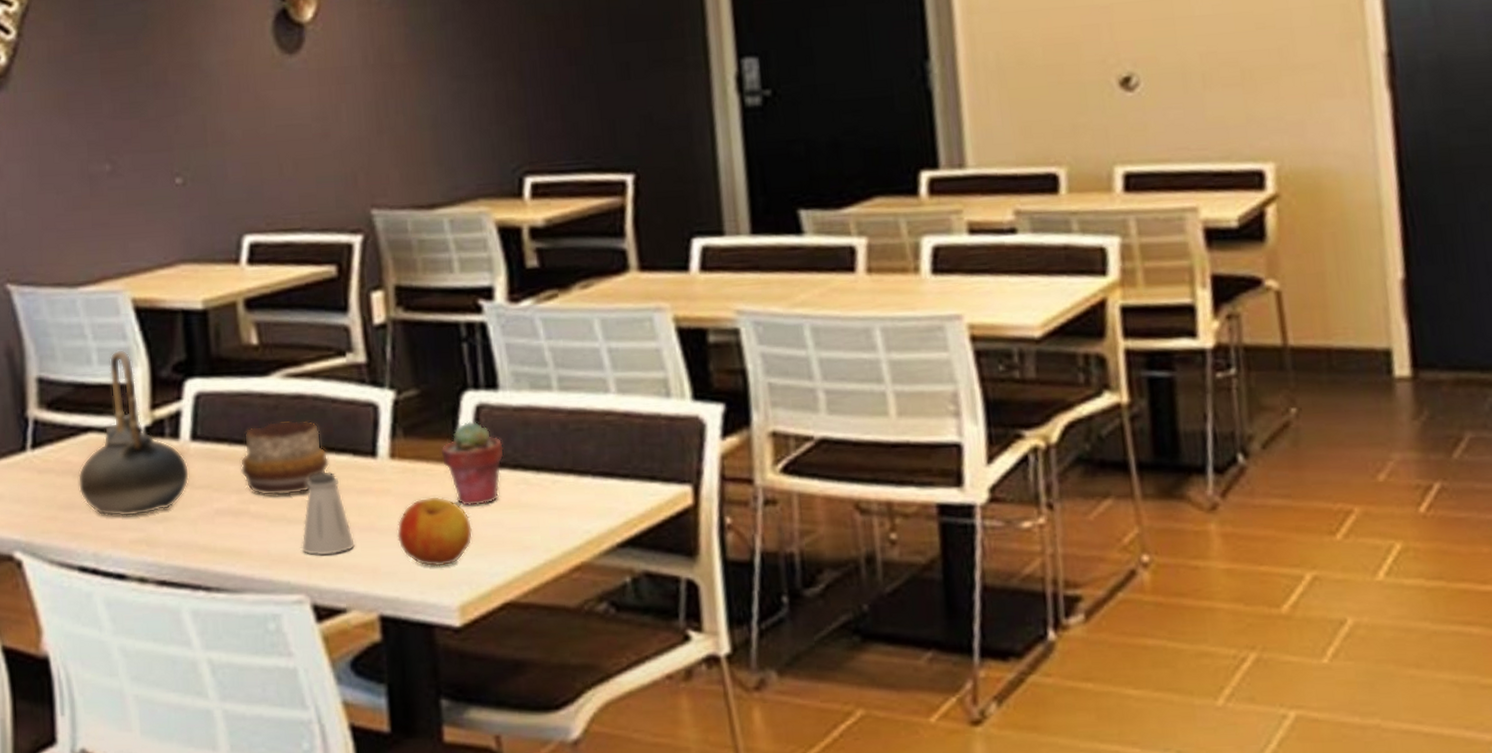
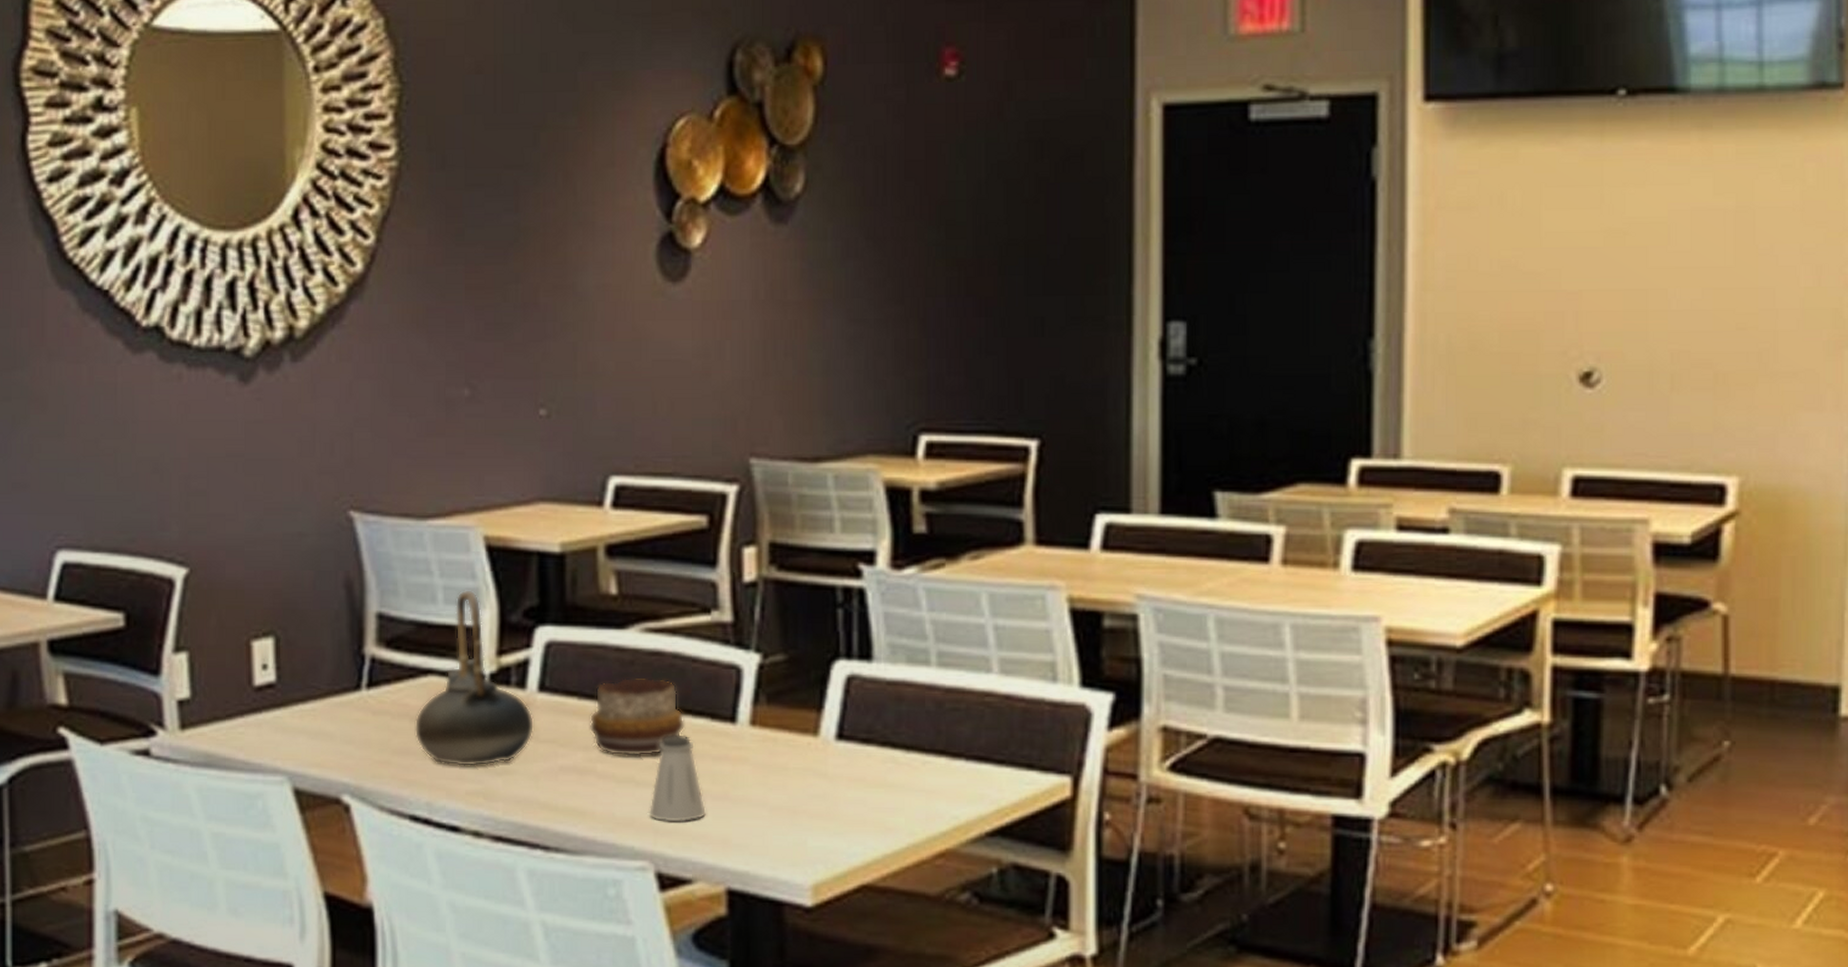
apple: present [397,496,473,567] -> none [752,769,833,843]
potted succulent: present [440,421,504,507] -> none [805,692,873,782]

